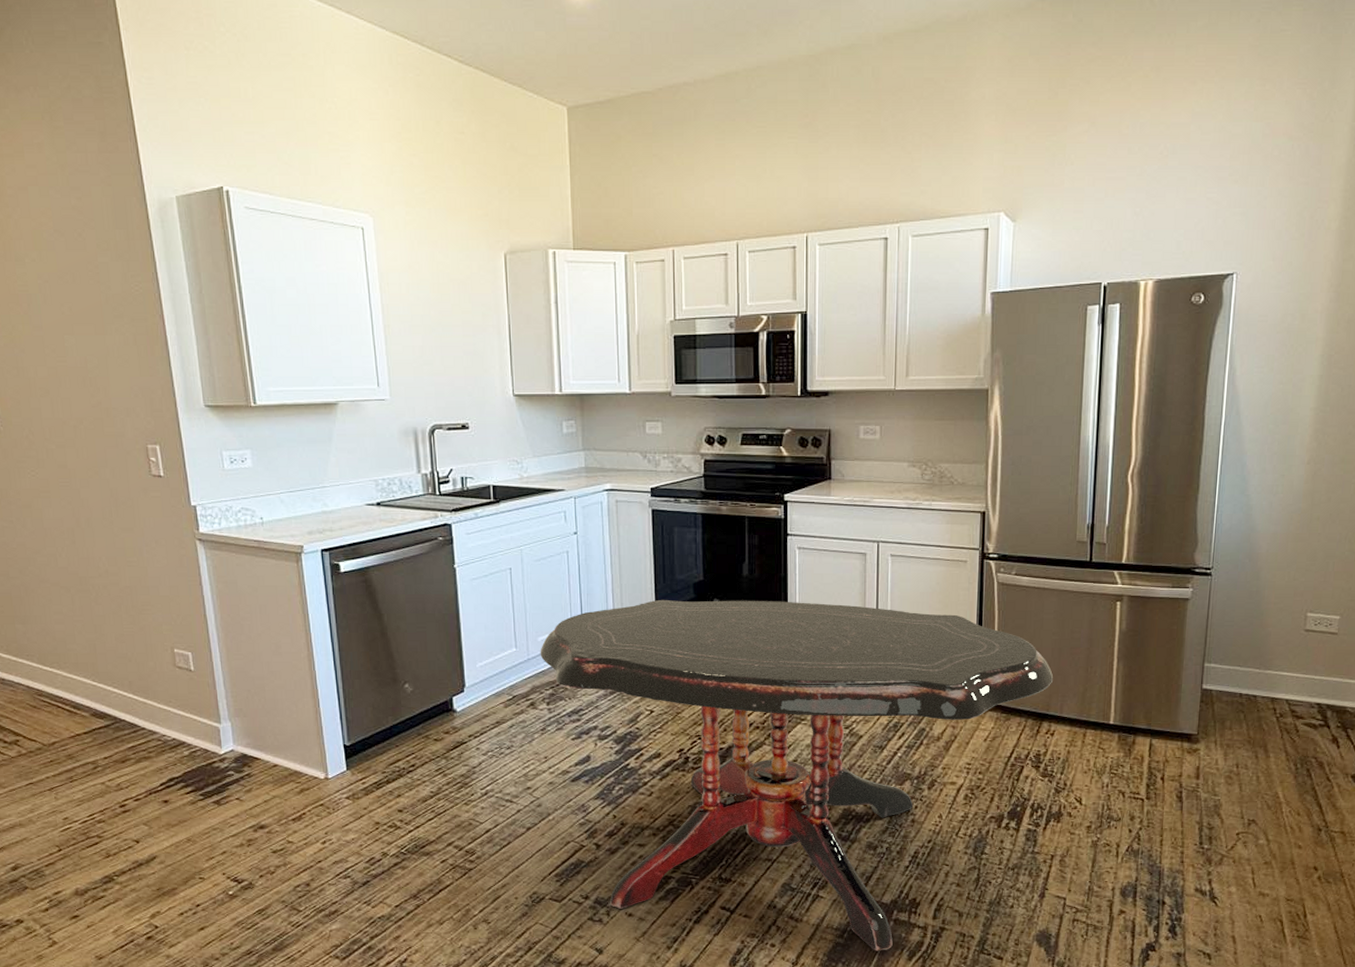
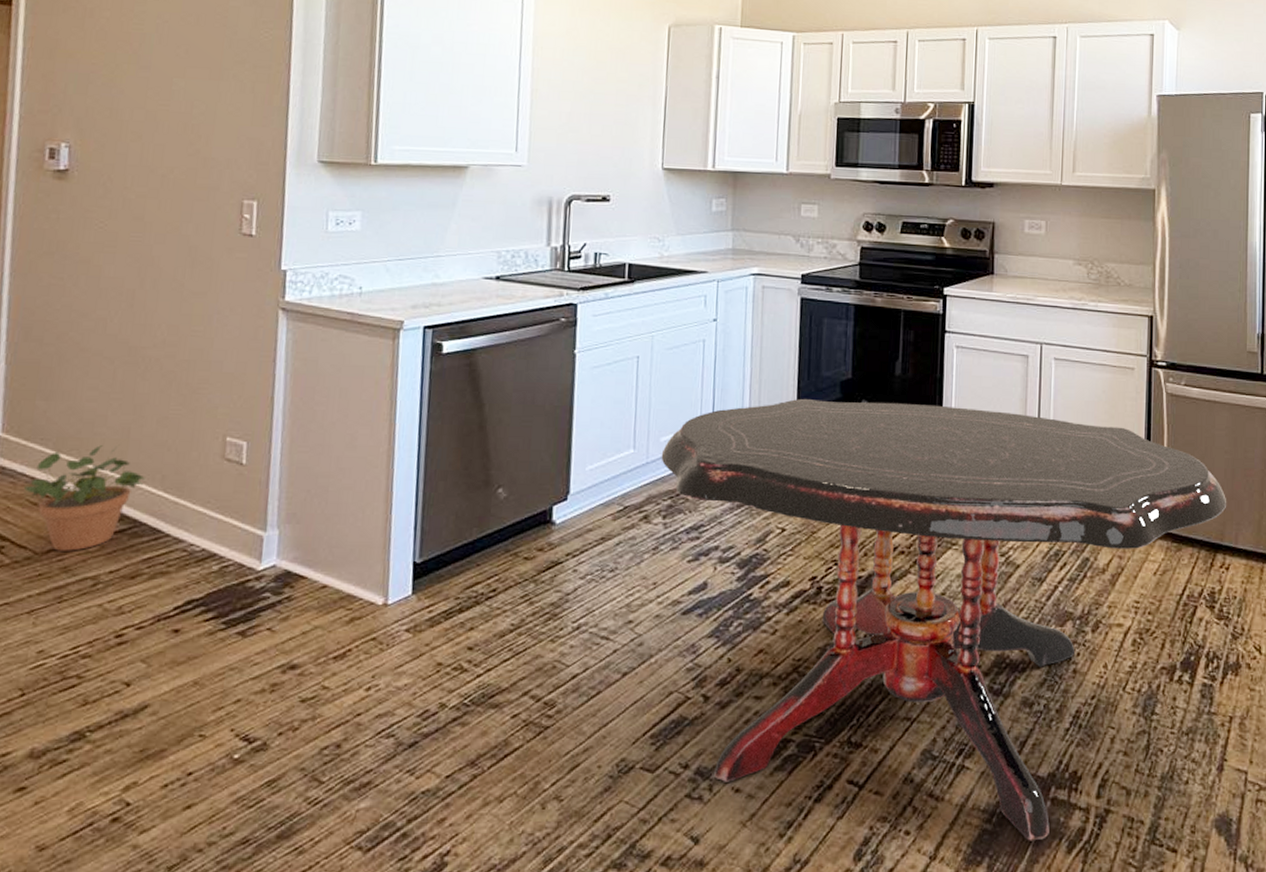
potted plant: none [23,658,116,743] -> present [24,444,145,551]

